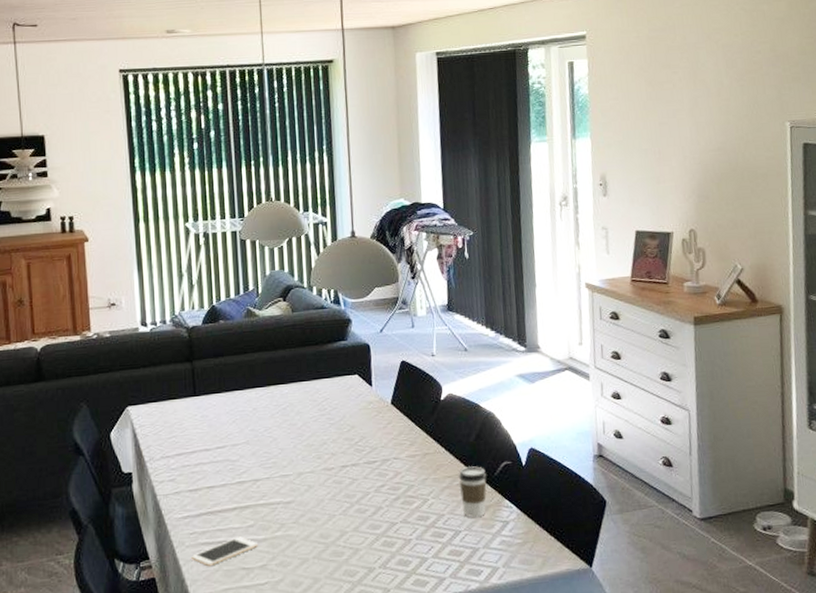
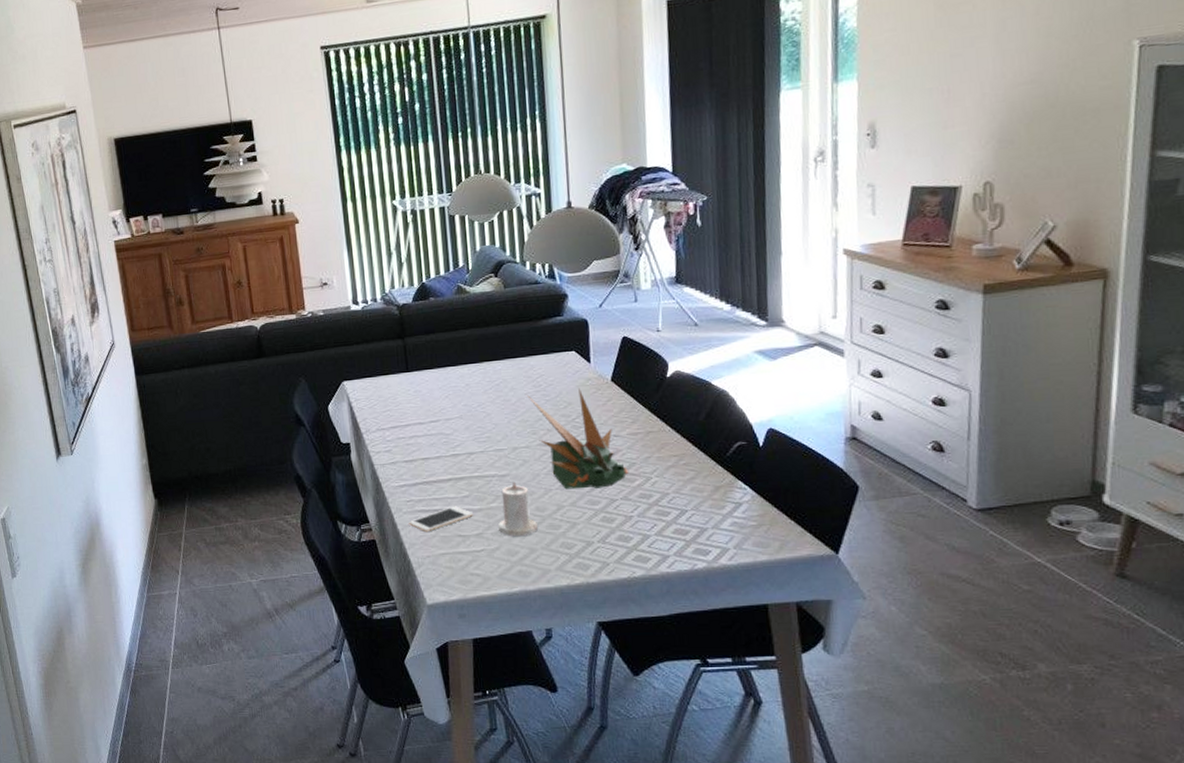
candle: none [283,508,321,566] -> present [498,482,538,536]
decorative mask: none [313,411,408,515] -> present [527,388,629,490]
coffee cup: present [458,466,487,518] -> none [685,446,718,498]

